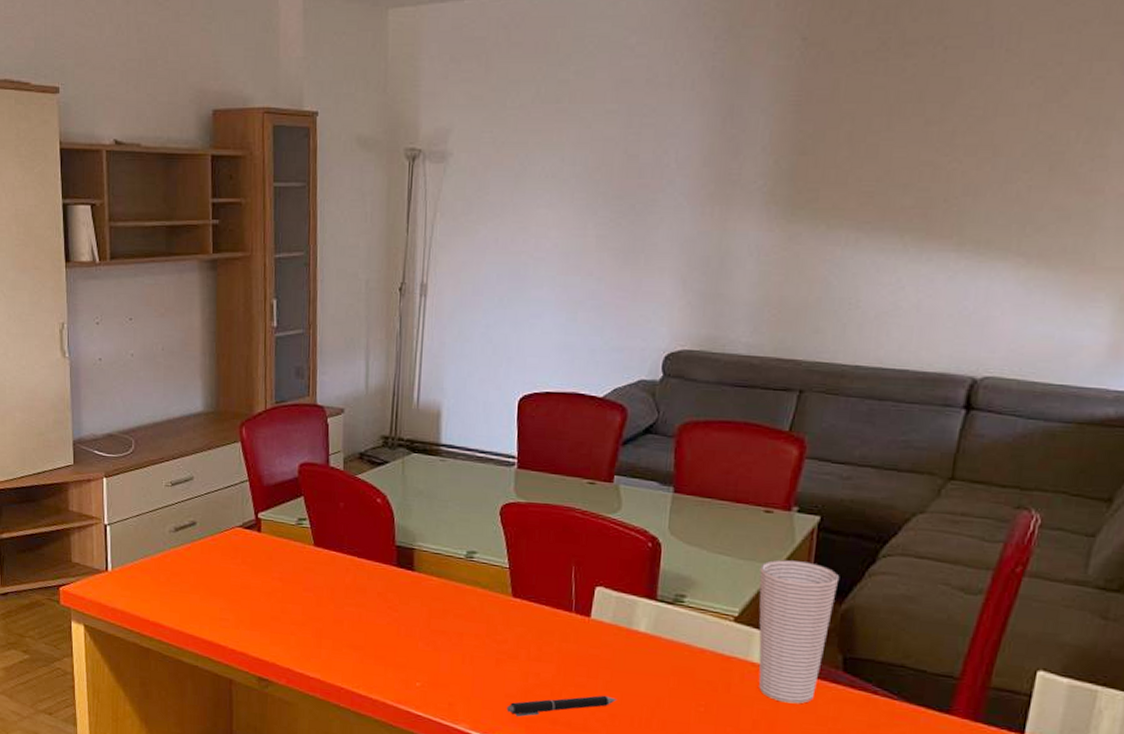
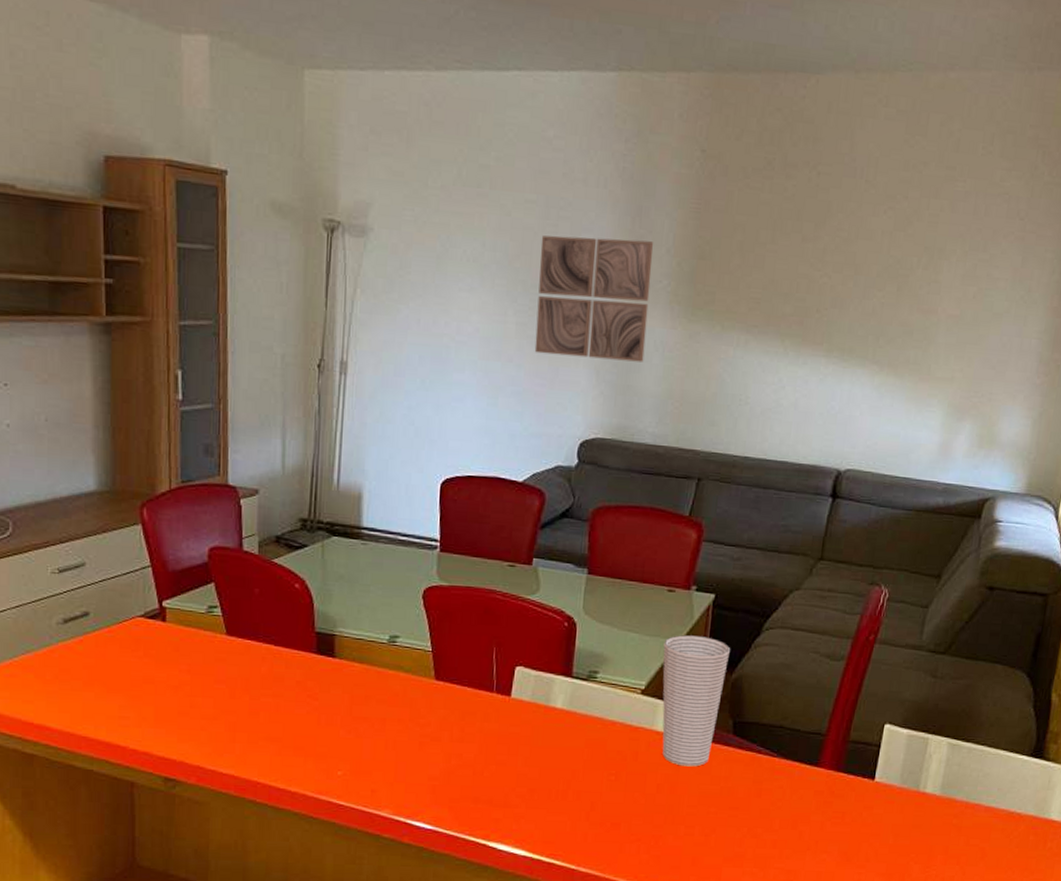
pen: present [506,695,617,717] -> none [430,771,536,799]
wall art: none [616,141,748,269] -> present [534,235,654,362]

